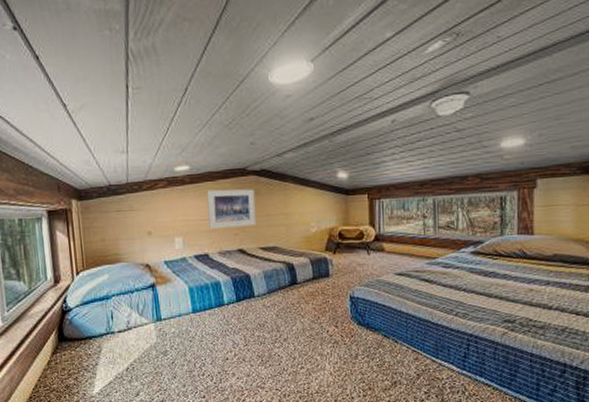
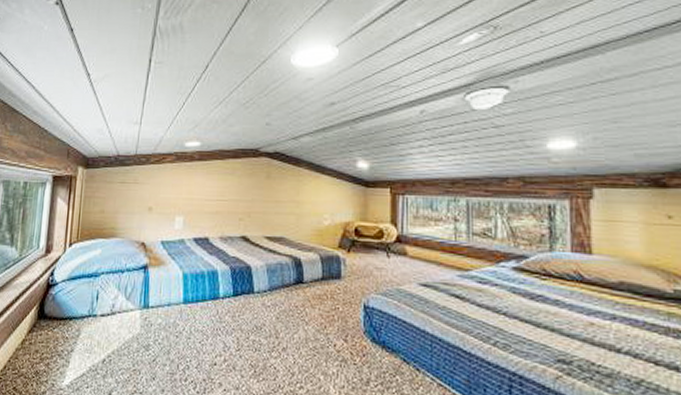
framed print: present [206,189,257,230] -> none [213,169,266,212]

